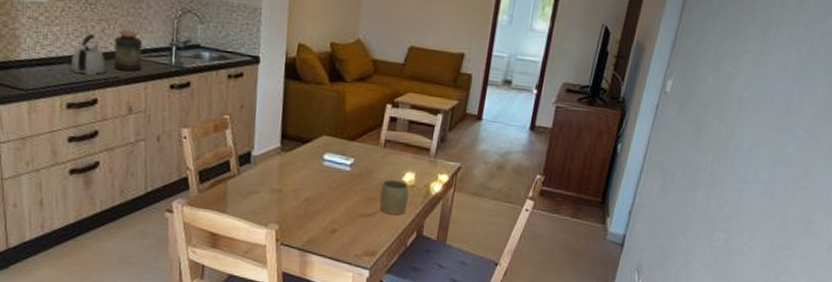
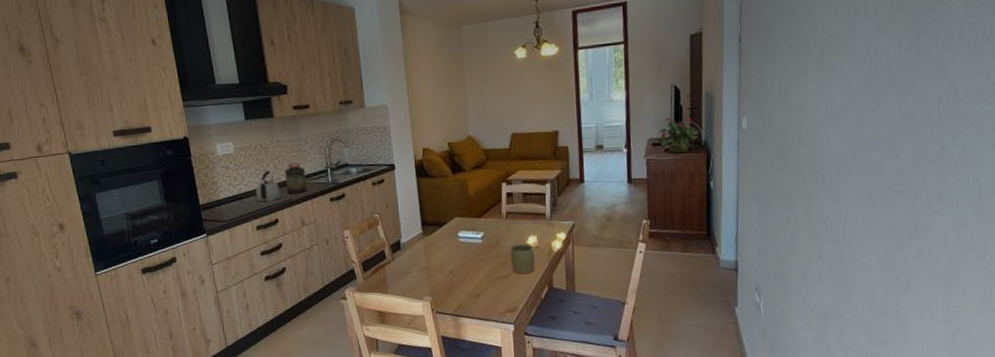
potted plant: none [573,62,620,107] -> present [657,117,700,154]

